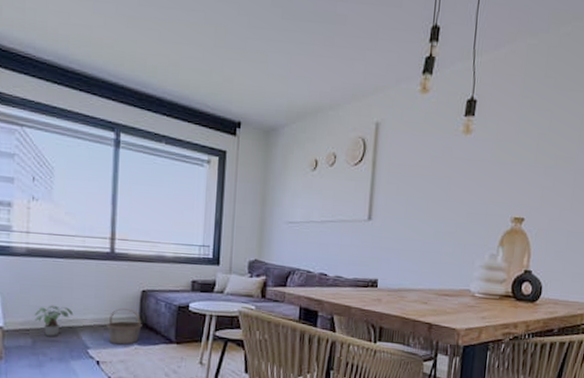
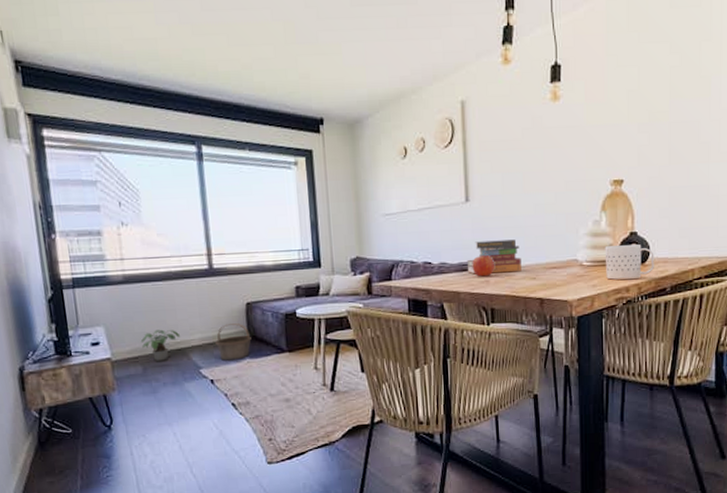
books: none [361,260,415,295] -> present [466,239,522,275]
fruit: none [366,272,389,295] -> present [472,253,495,277]
mug: none [496,281,546,317] -> present [605,244,654,280]

